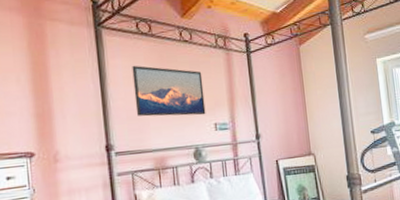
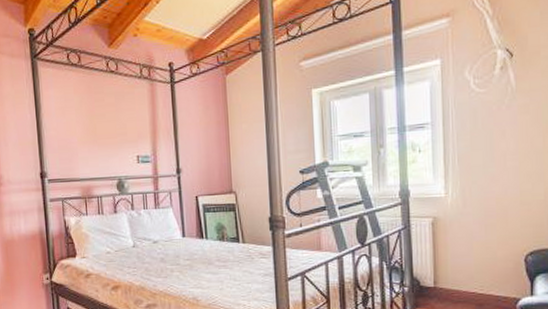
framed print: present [132,65,206,117] -> none [63,96,129,147]

